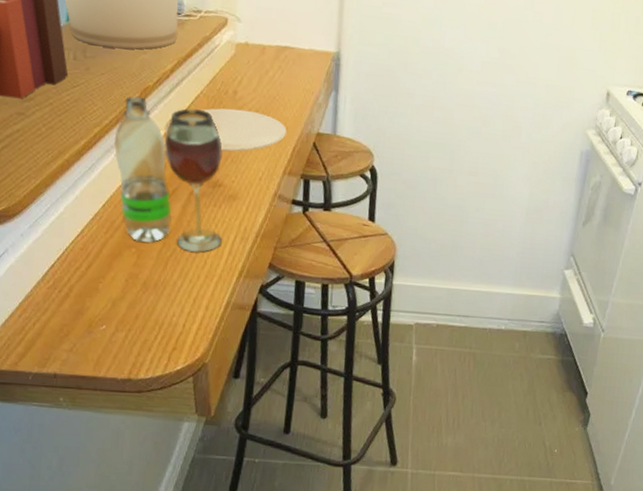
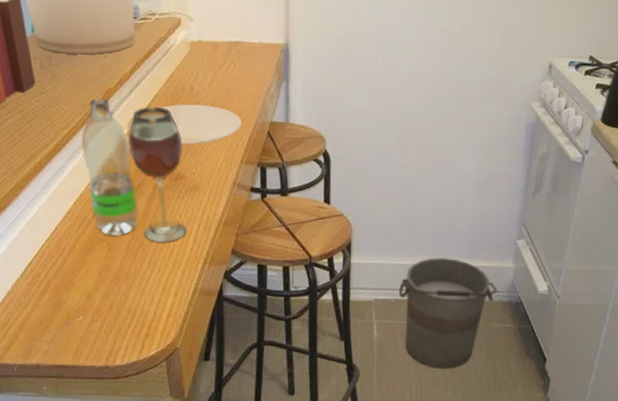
bucket: none [440,283,542,399] -> present [398,258,497,369]

